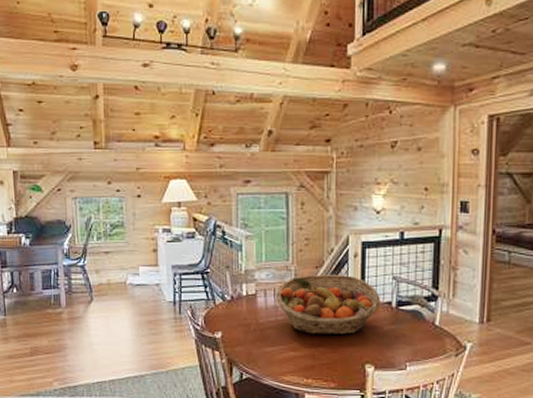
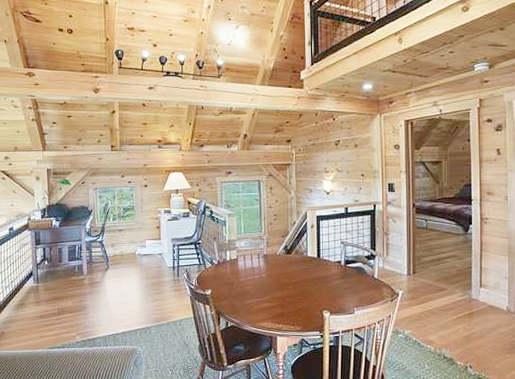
fruit basket: present [275,275,381,335] -> none [252,242,333,289]

